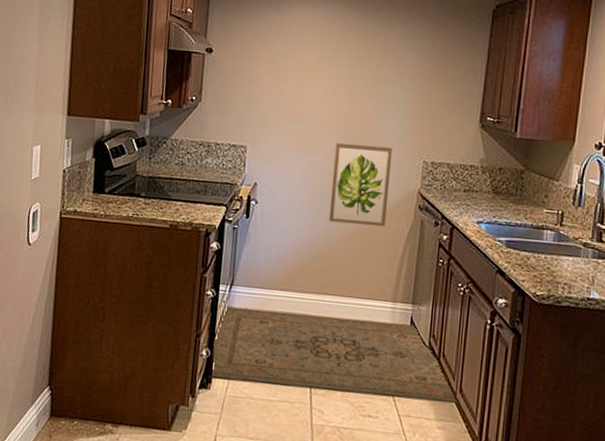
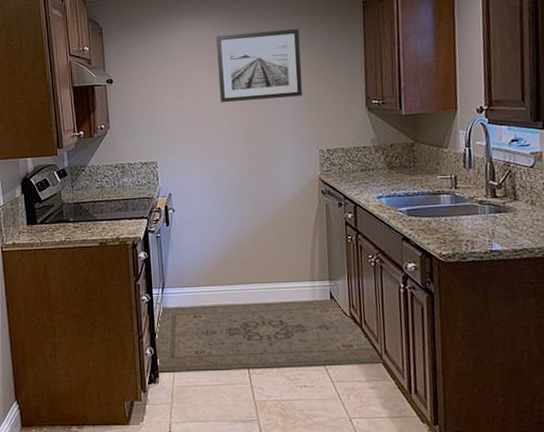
wall art: none [325,20,421,100] -> present [216,28,303,103]
wall art: present [328,142,393,227] -> none [237,142,293,218]

